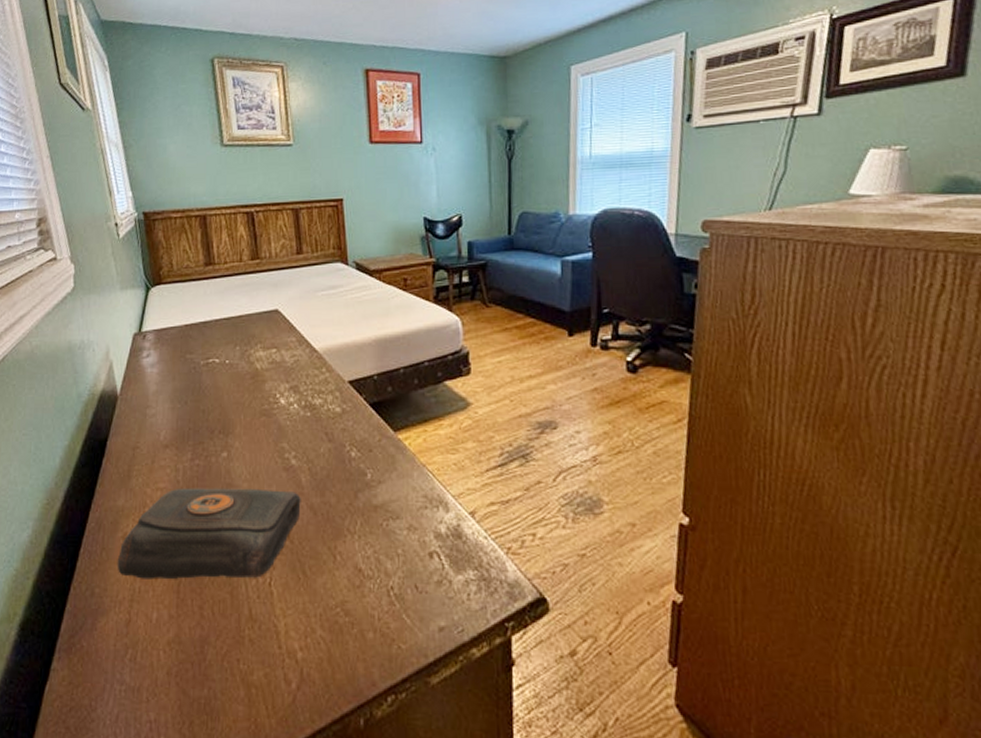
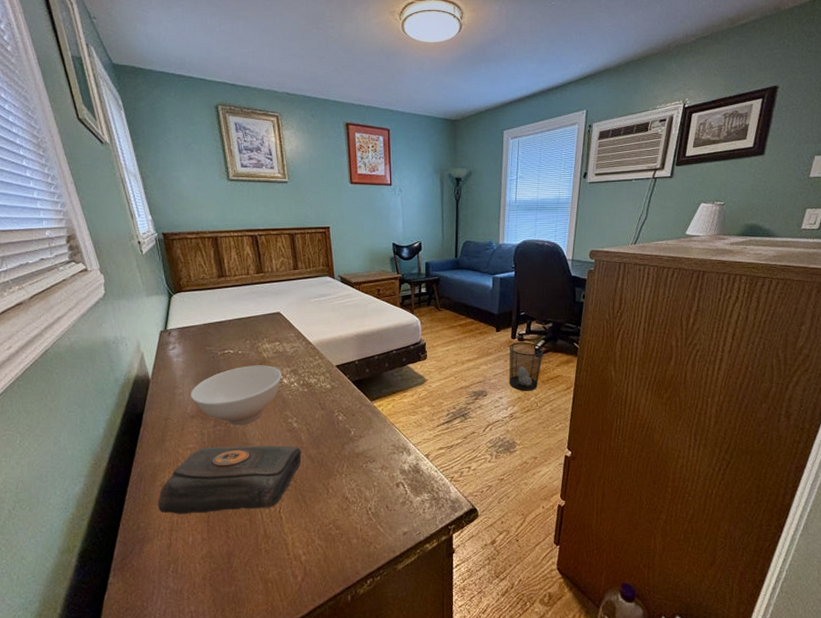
bowl: none [165,379,278,460] -> present [191,365,282,425]
waste bin: none [587,352,640,423] -> present [509,342,544,391]

